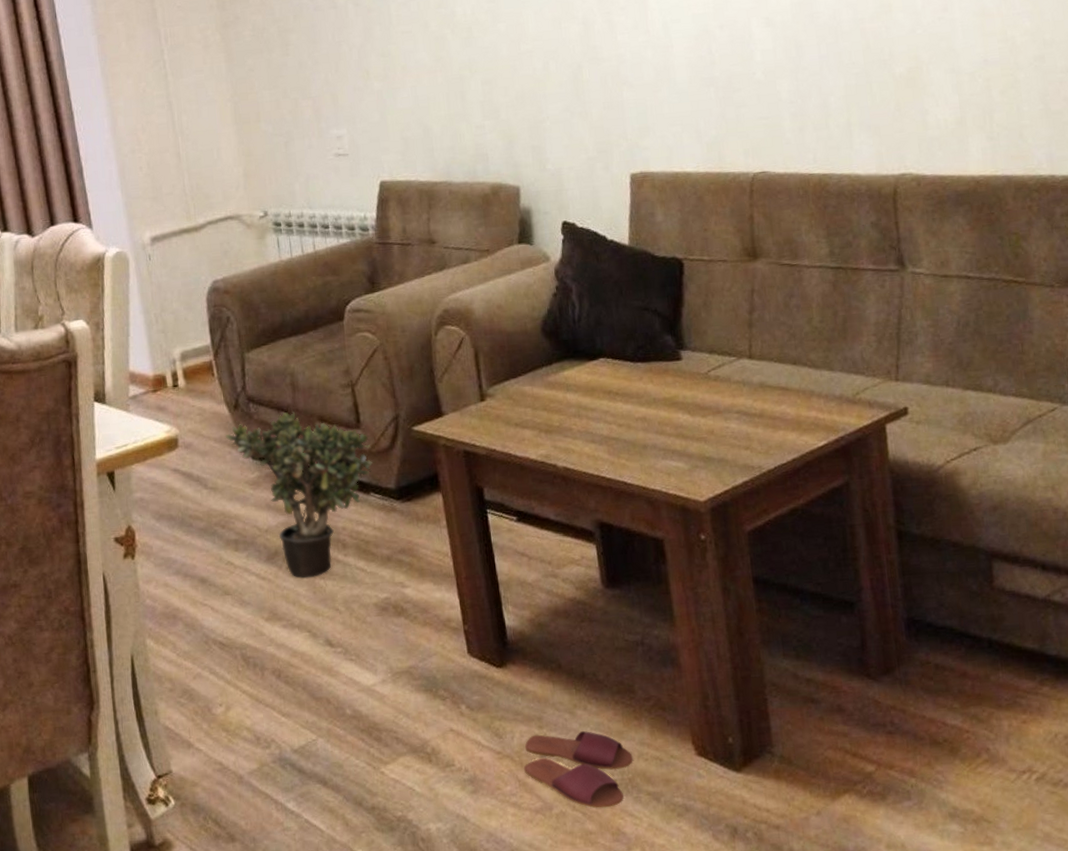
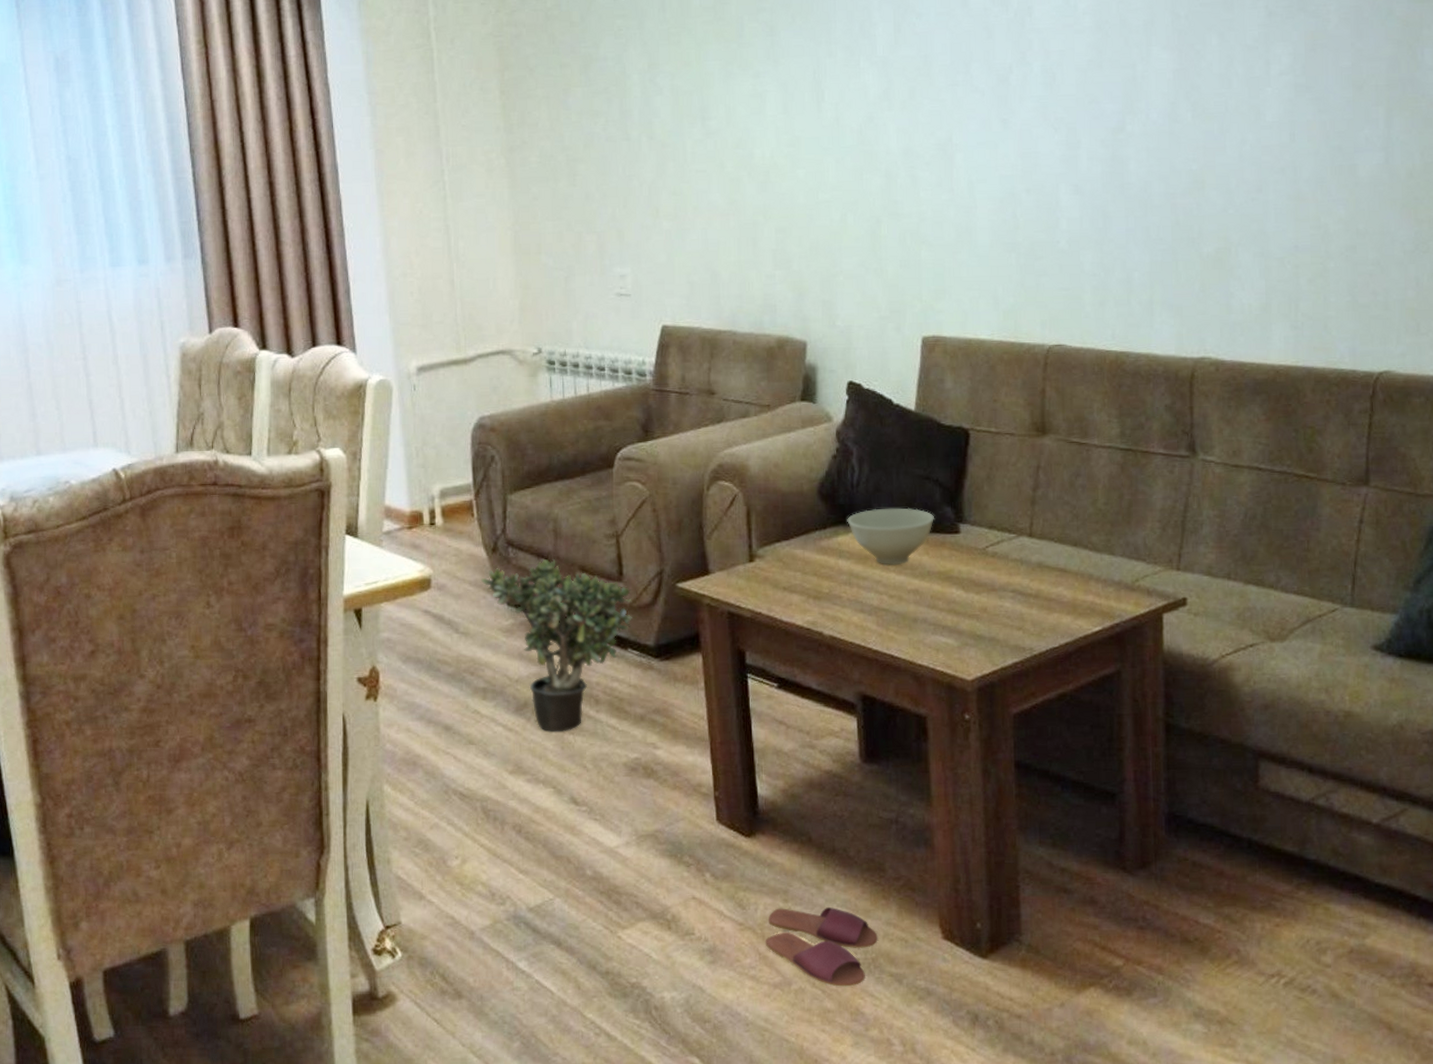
bowl: none [571,338,657,395] -> present [847,507,935,565]

